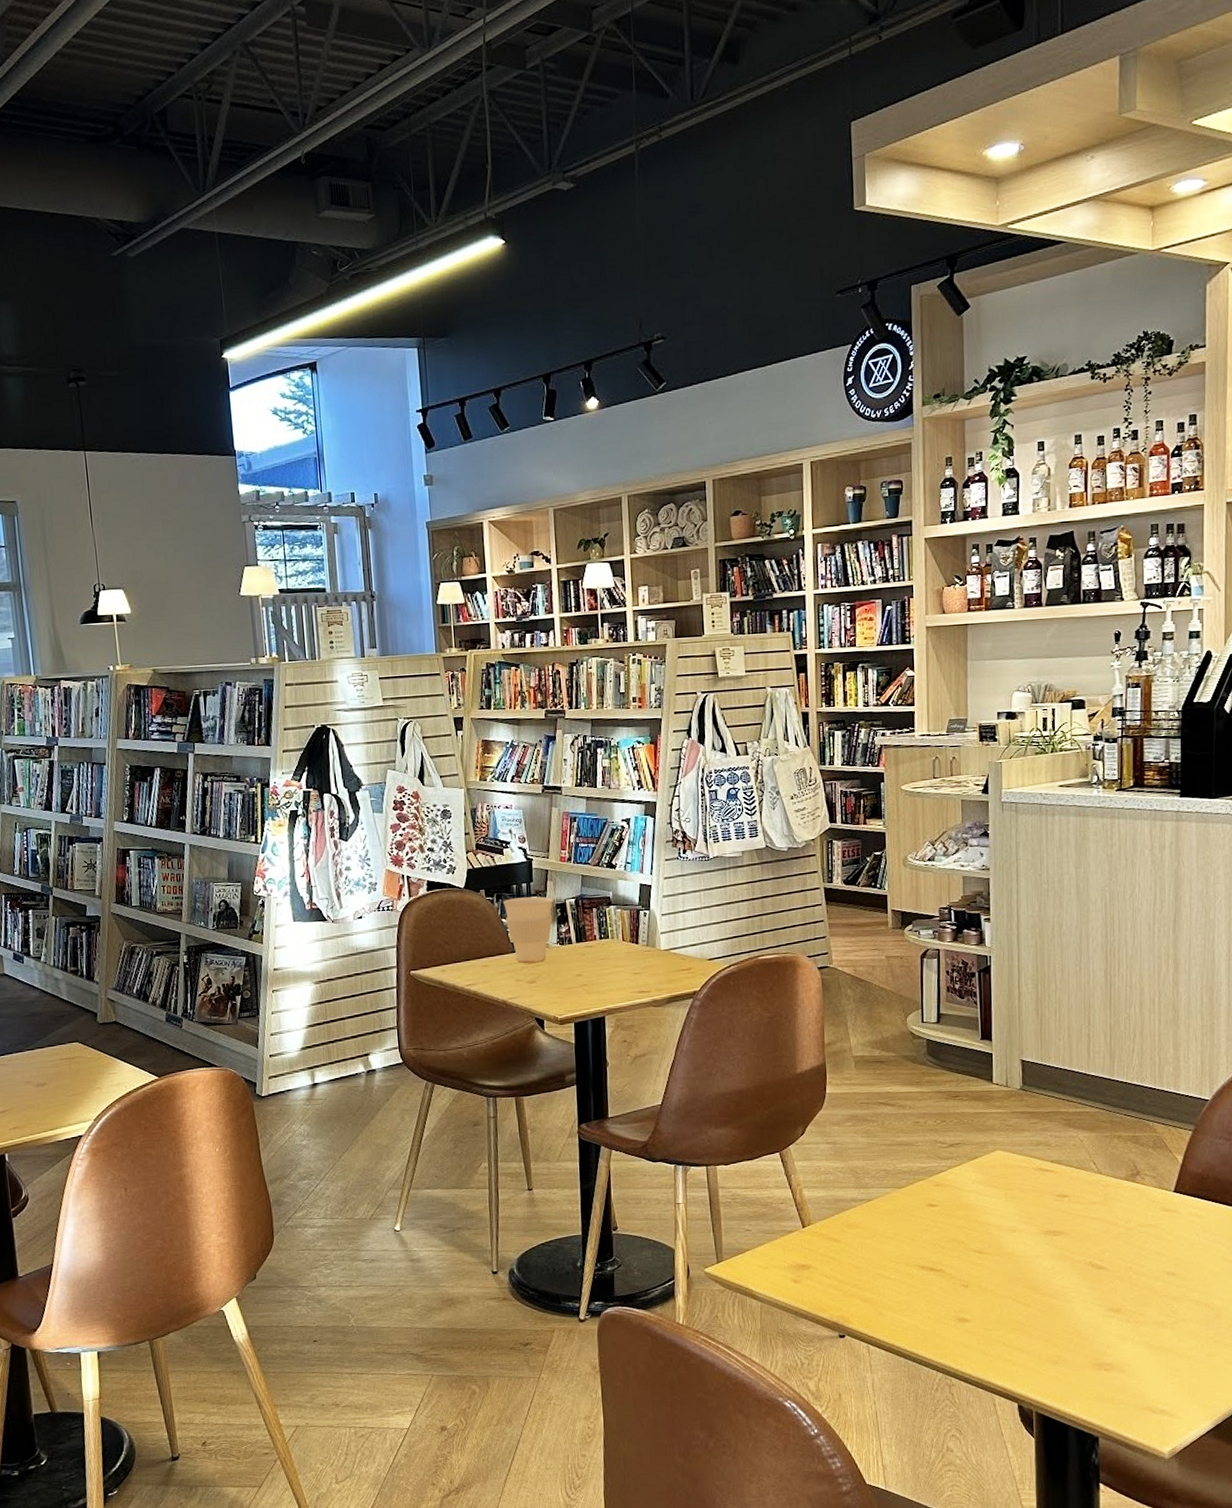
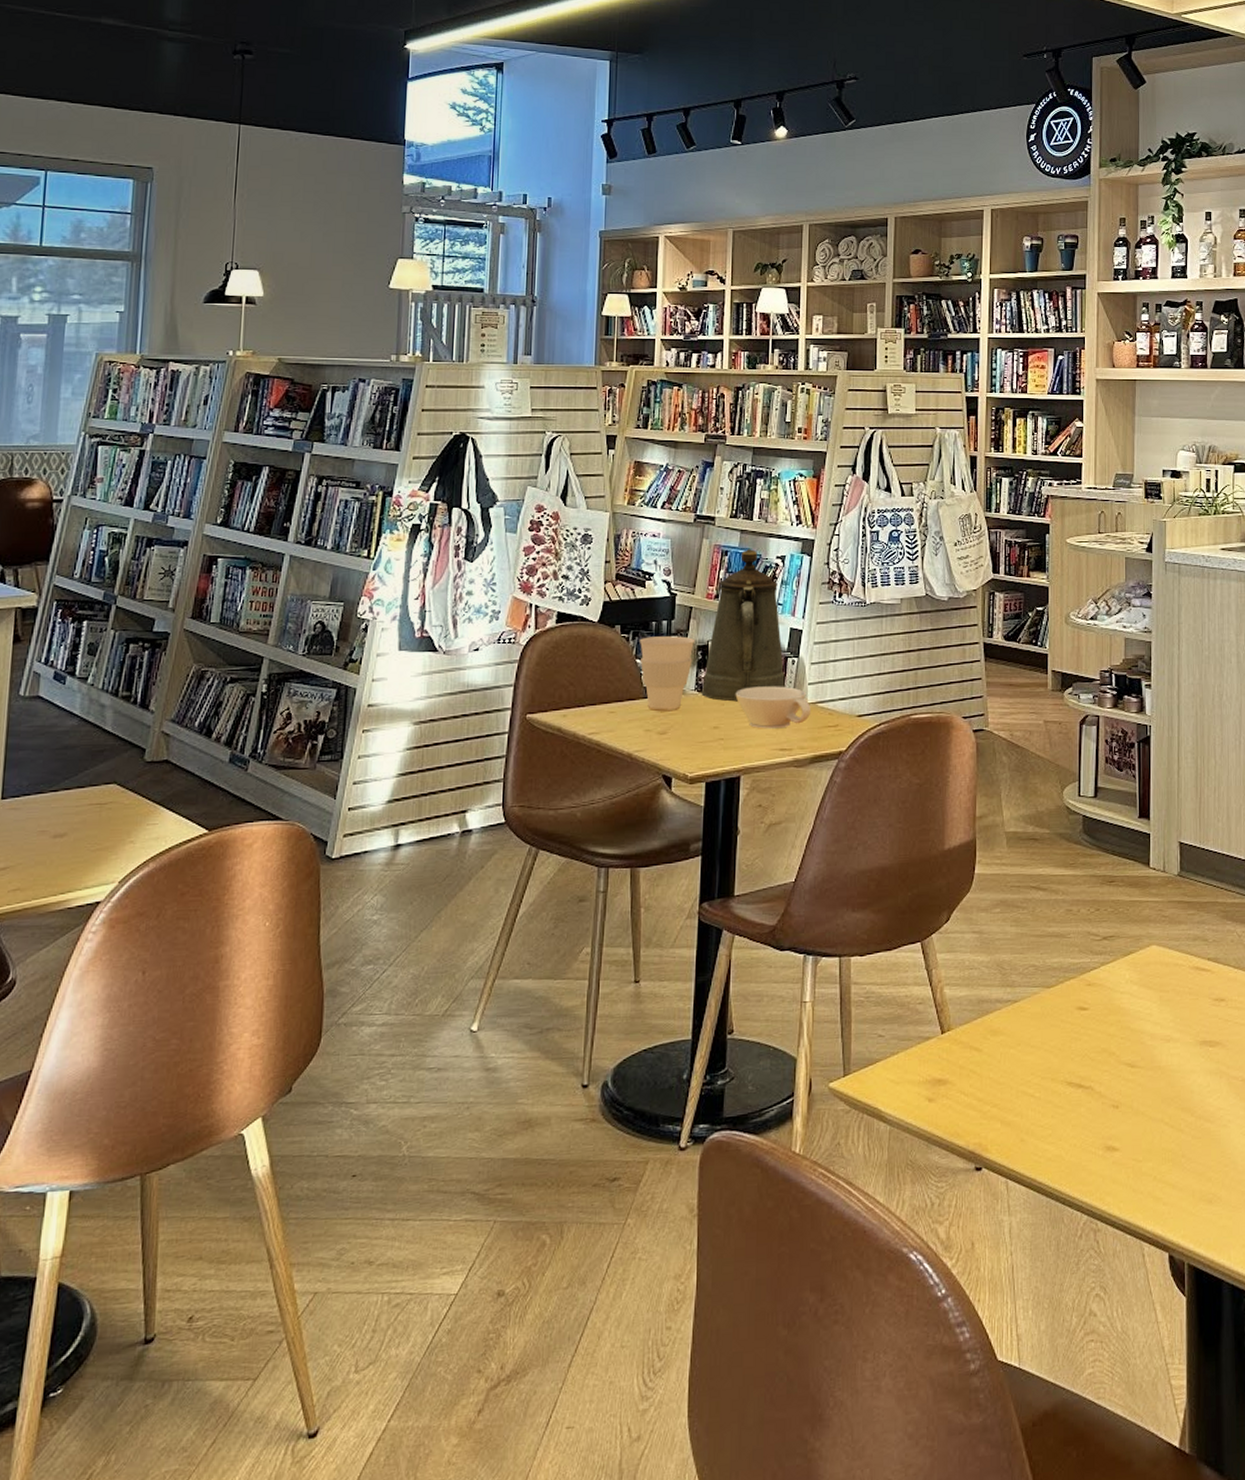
coffee pot: none [563,814,639,952] -> present [701,549,785,702]
cup: none [594,936,665,975] -> present [735,686,812,729]

